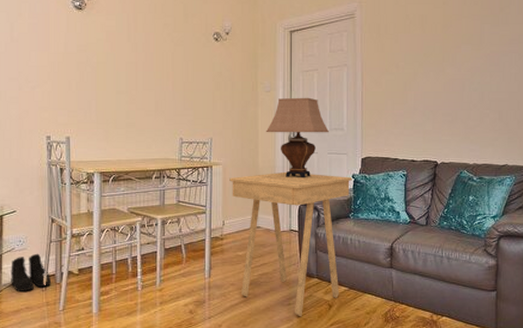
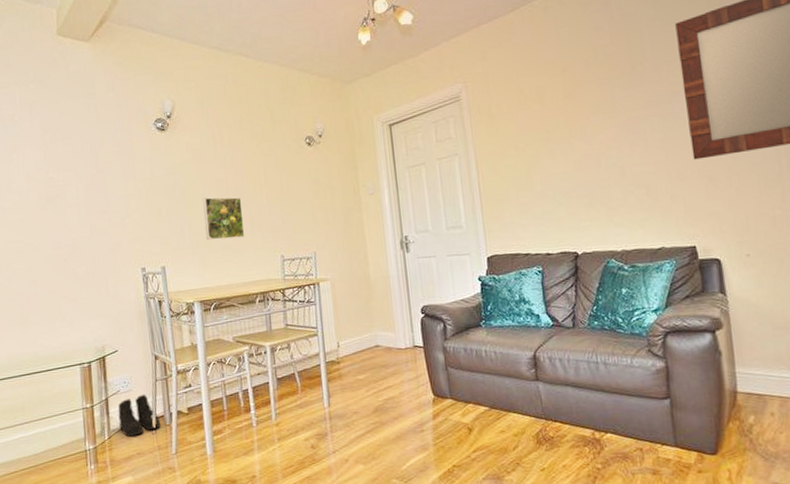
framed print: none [112,78,149,117] -> present [203,197,245,241]
side table: present [229,171,352,317] -> none [339,279,480,445]
table lamp: present [265,97,330,178] -> none [374,195,447,287]

